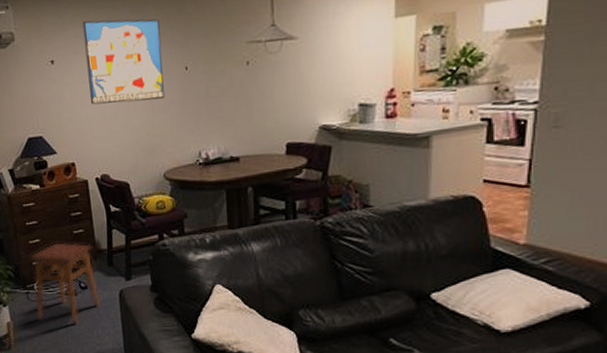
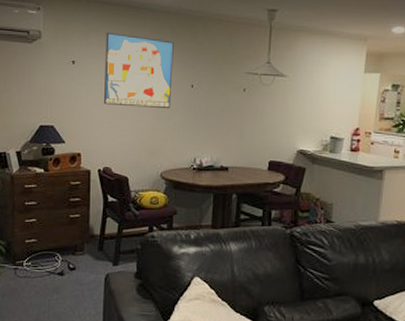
stool: present [29,242,101,324] -> none [21,224,86,302]

